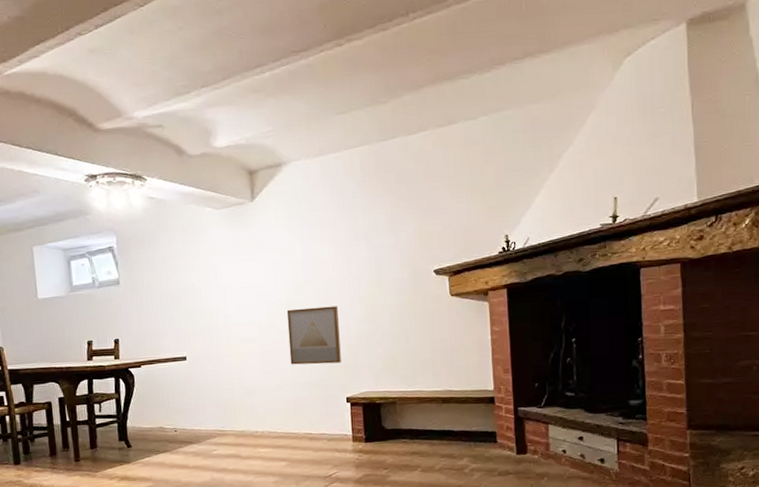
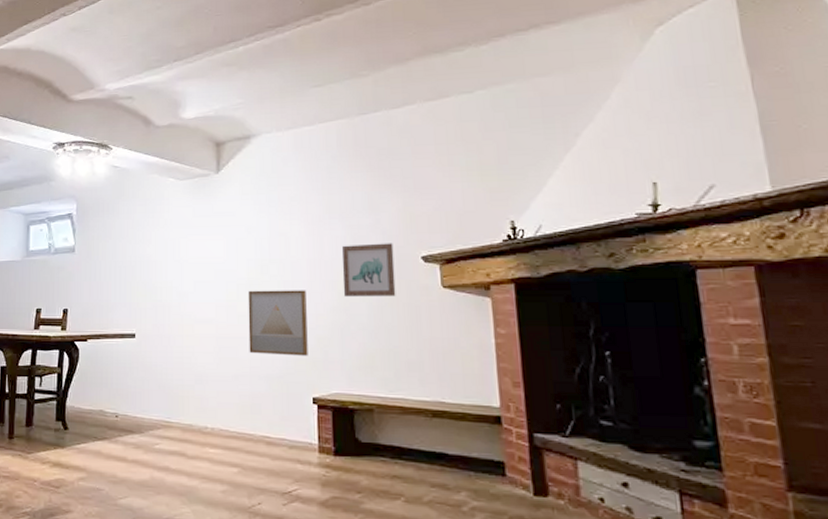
wall art: none [367,260,413,309] -> present [342,243,396,297]

